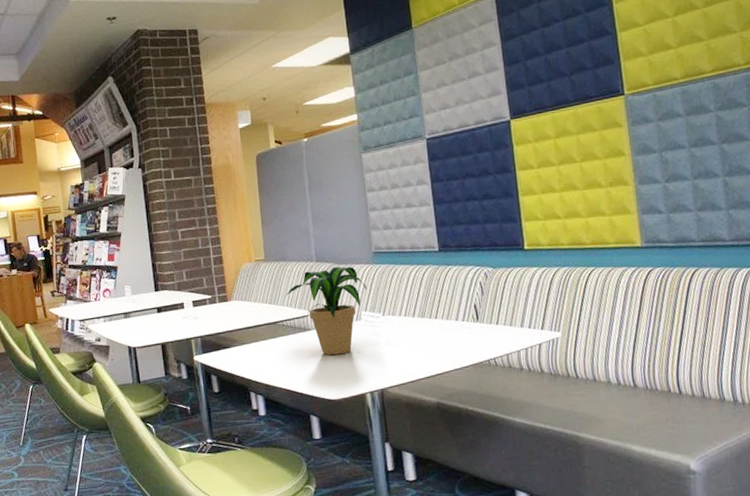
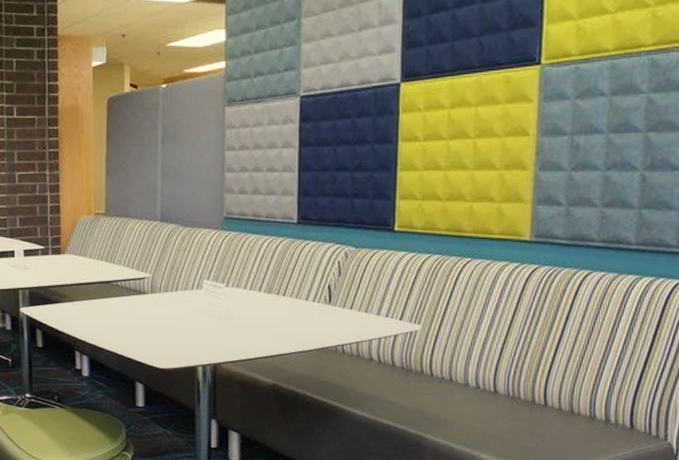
potted plant: present [285,266,368,355] -> none [123,228,213,323]

